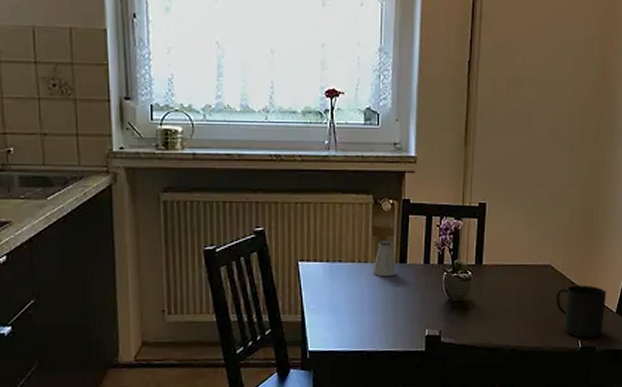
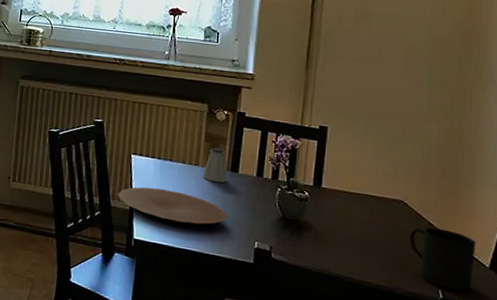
plate: none [288,293,398,325] -> present [117,187,227,225]

